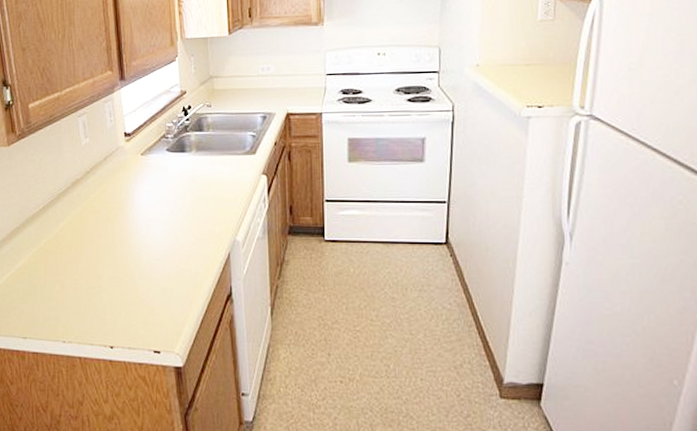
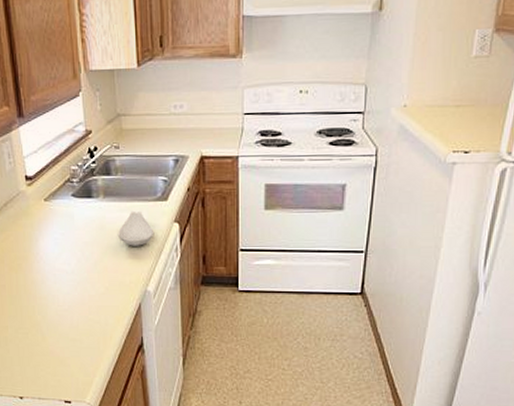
spoon rest: none [208,164,243,197] -> present [117,210,154,246]

